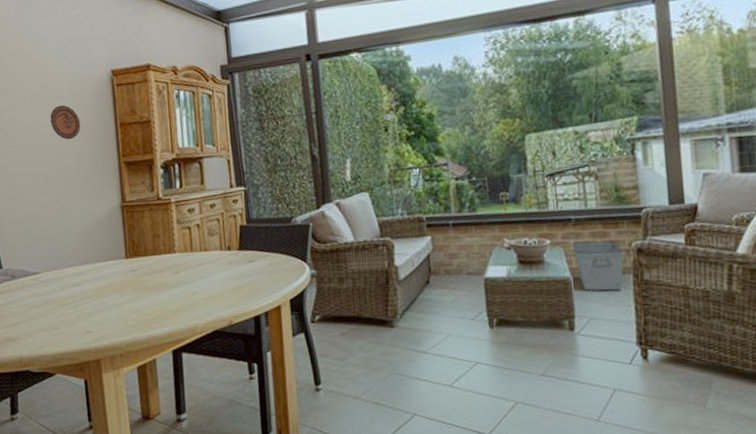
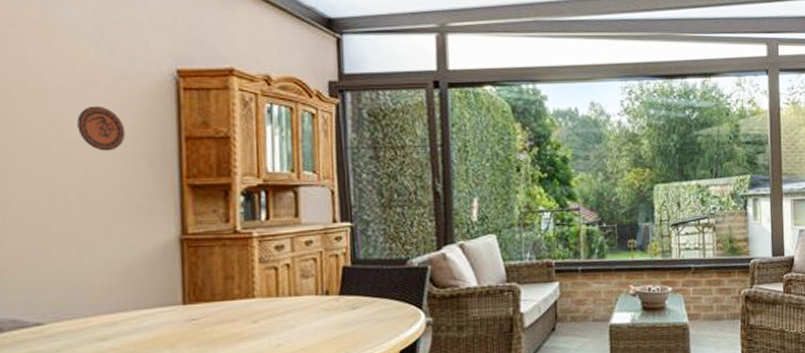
storage bin: present [571,240,625,291] -> none [690,288,735,336]

